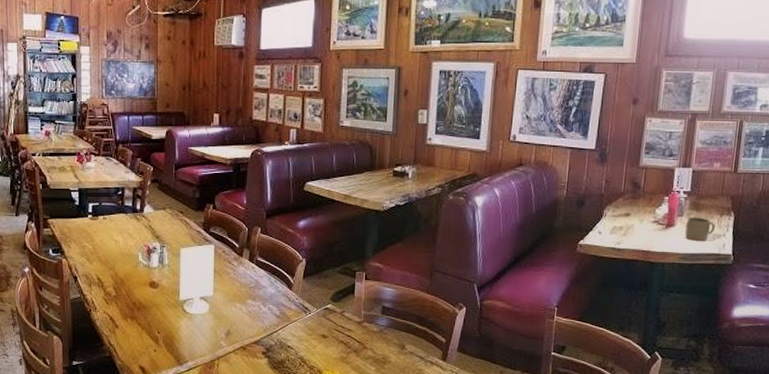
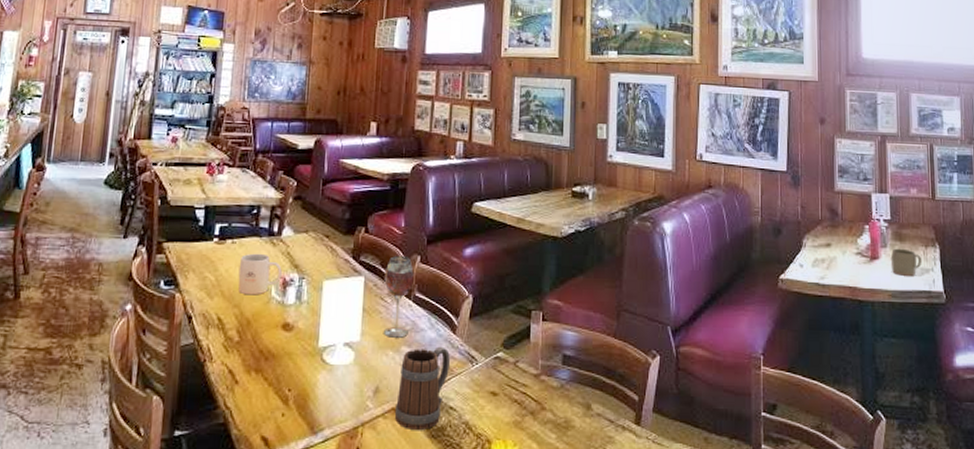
mug: none [111,227,146,260] -> present [238,253,282,296]
wineglass: none [231,227,256,293] -> present [384,255,414,338]
beer mug: none [243,300,287,363] -> present [394,346,450,430]

